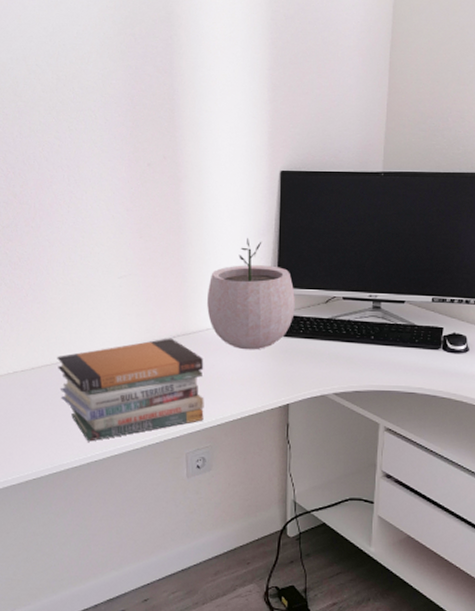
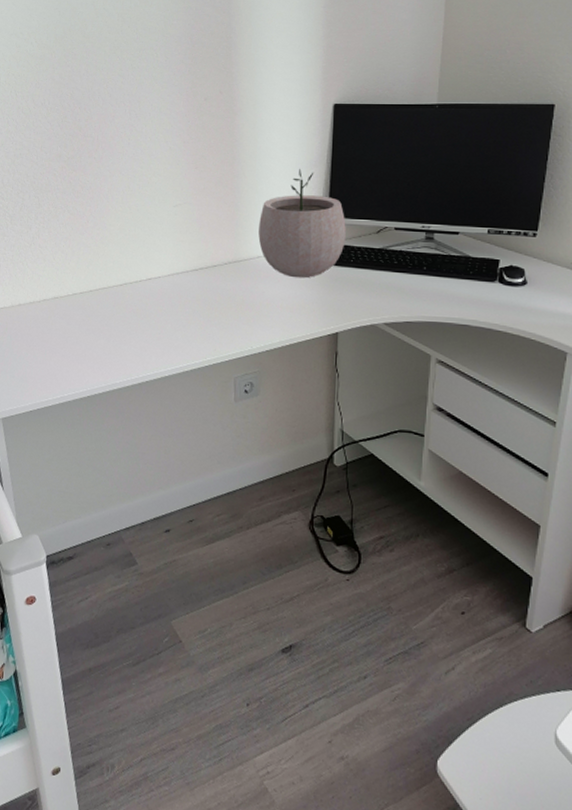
book stack: present [57,338,204,442] -> none [114,264,254,363]

